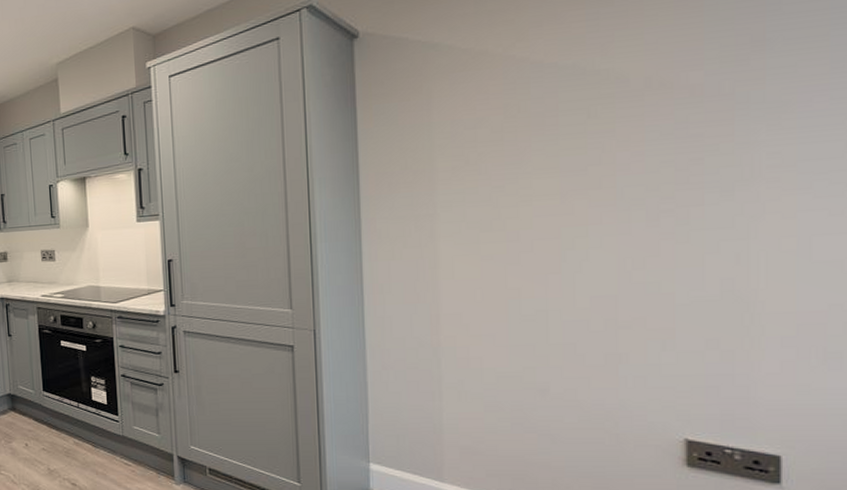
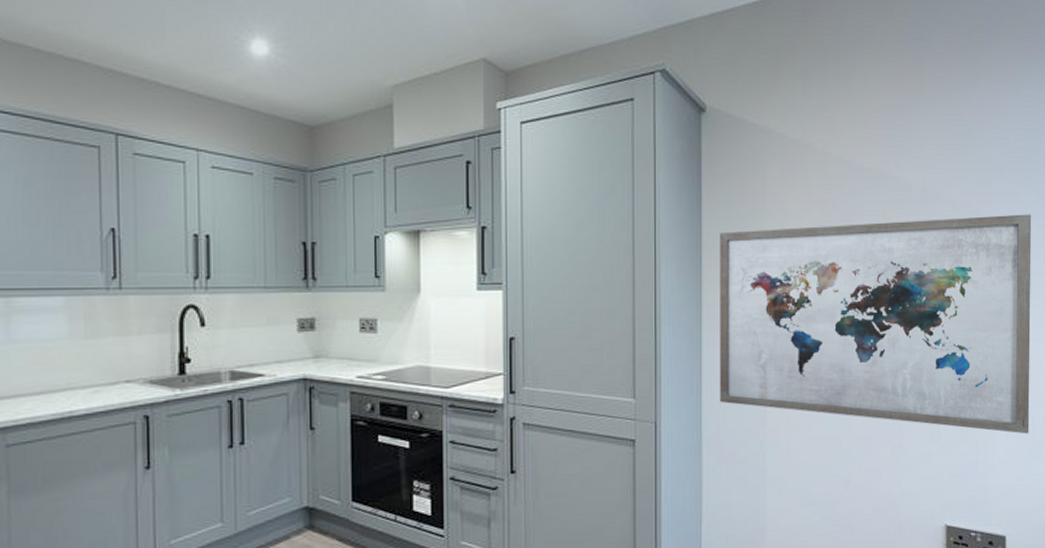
wall art: none [379,87,821,343] -> present [719,214,1032,434]

